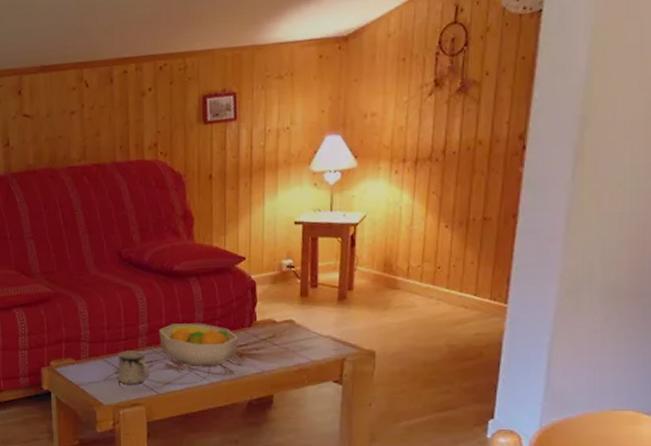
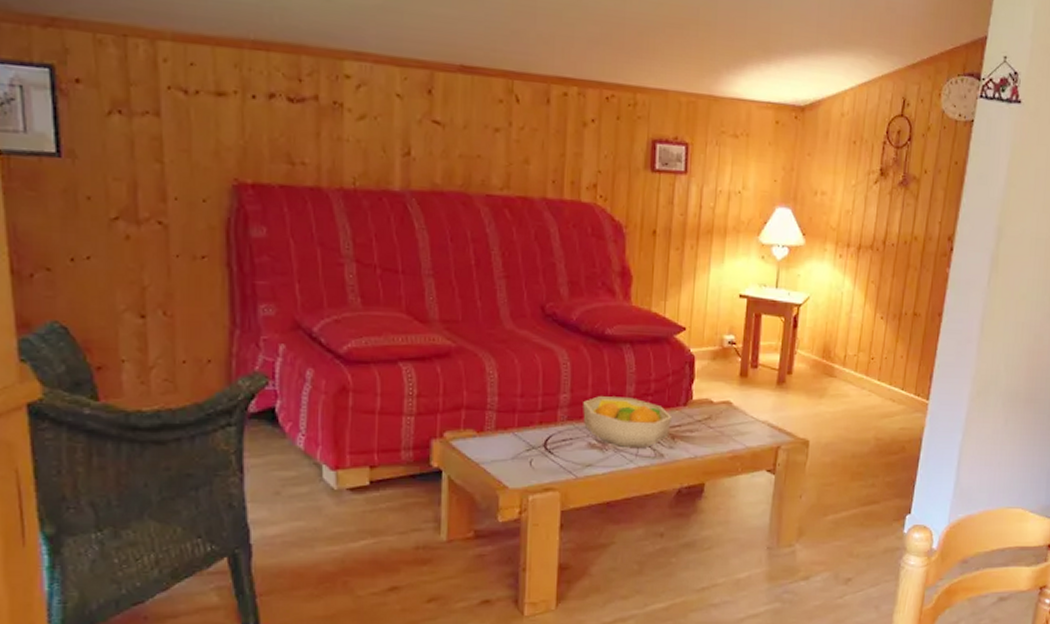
mug: present [118,350,149,385] -> none [530,424,568,466]

